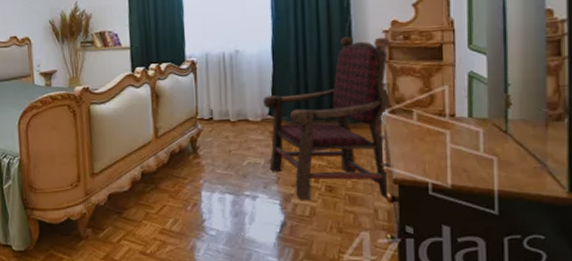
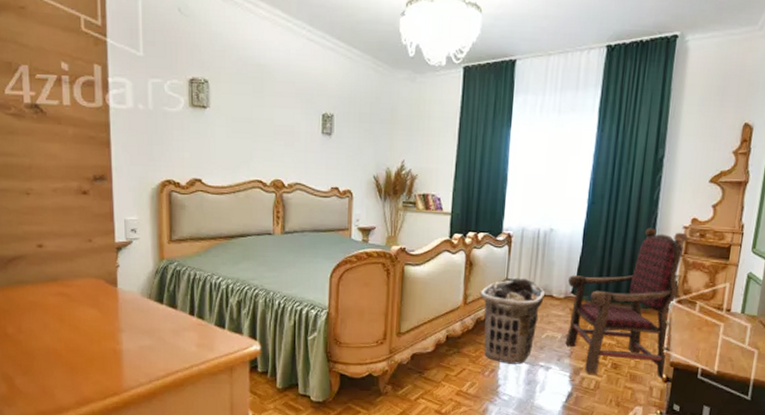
clothes hamper: none [170,104,241,196] -> present [479,278,546,364]

